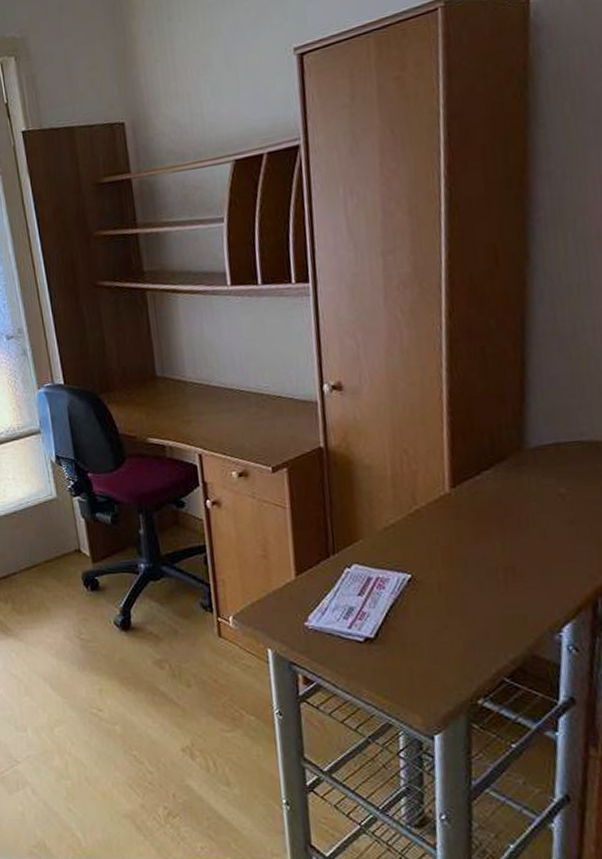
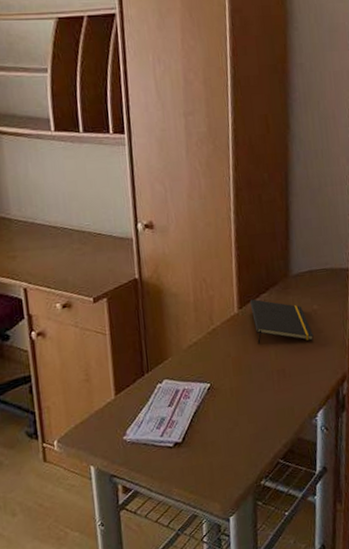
notepad: none [466,476,559,534] -> present [249,299,314,344]

